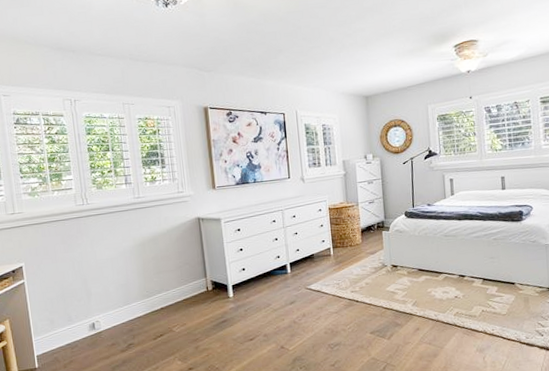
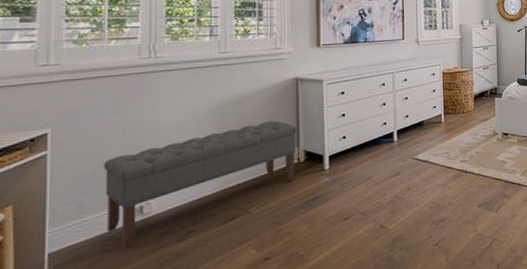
bench: none [63,255,206,354] -> present [104,120,297,248]

